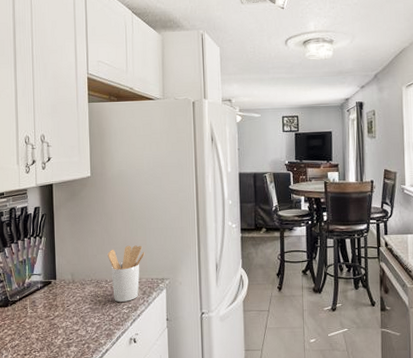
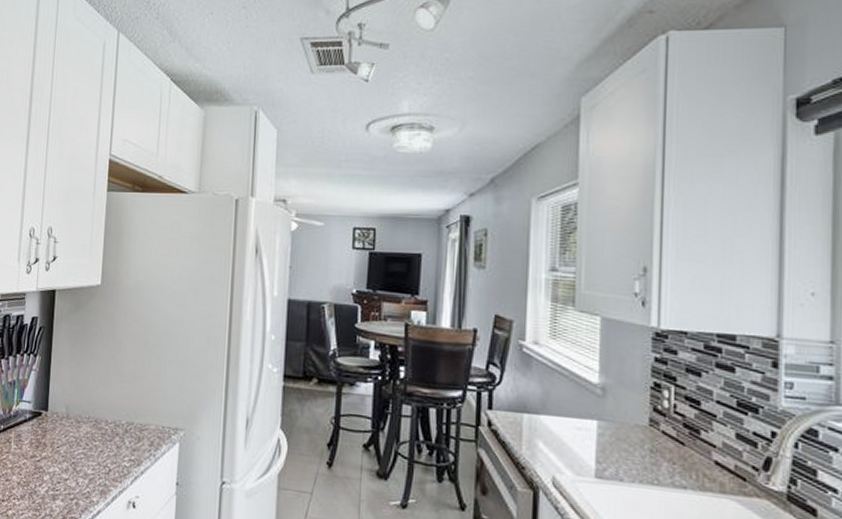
utensil holder: present [107,245,145,302] -> none [111,379,157,452]

